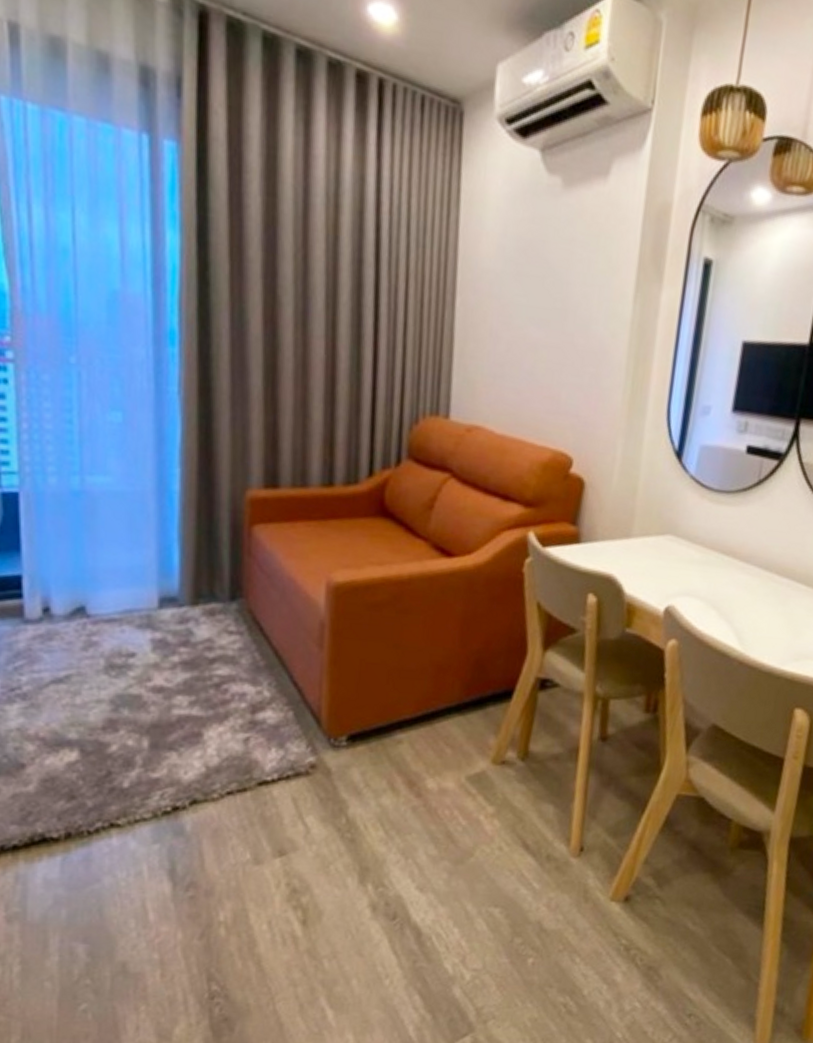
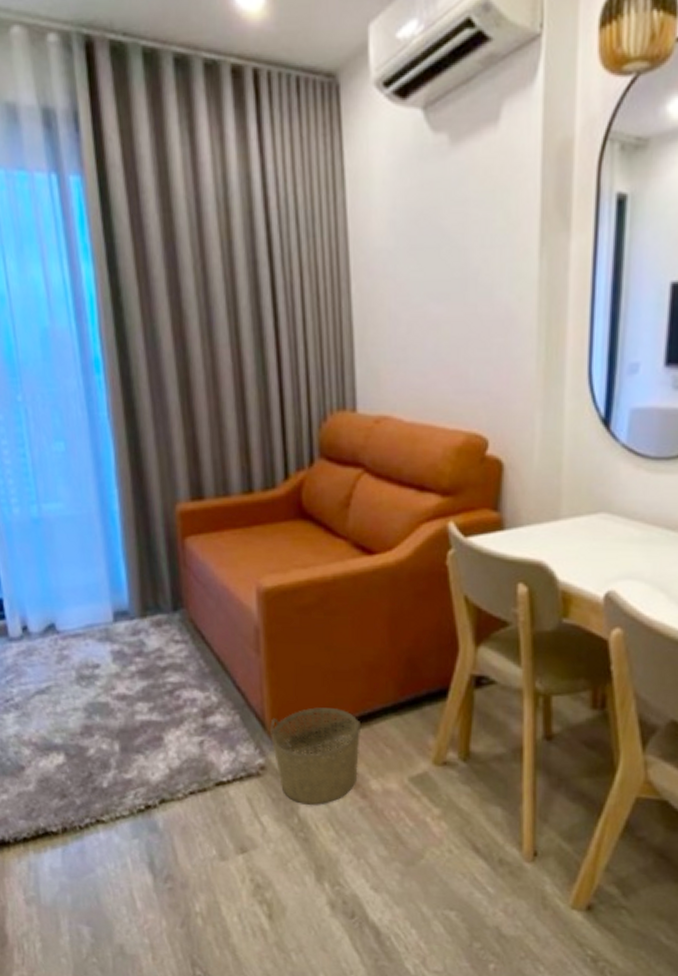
basket: none [325,705,424,805] -> present [270,707,362,805]

